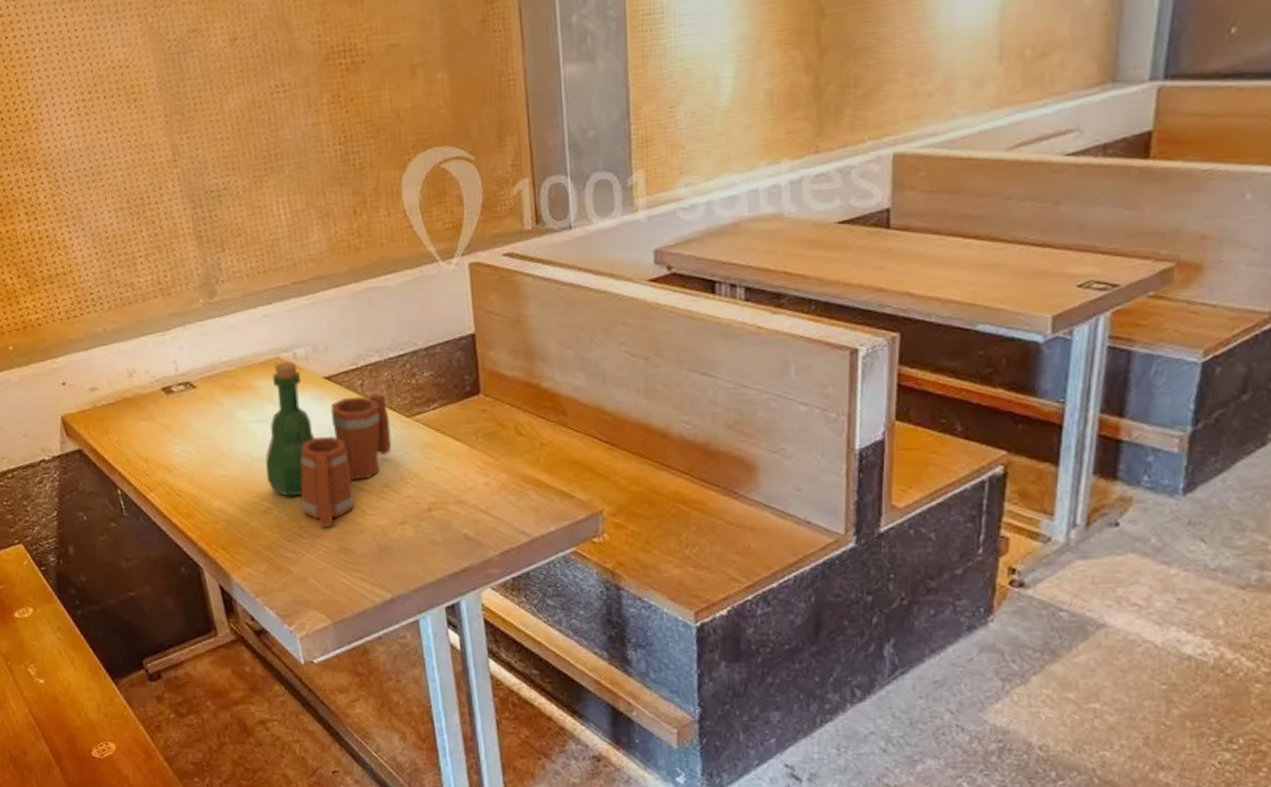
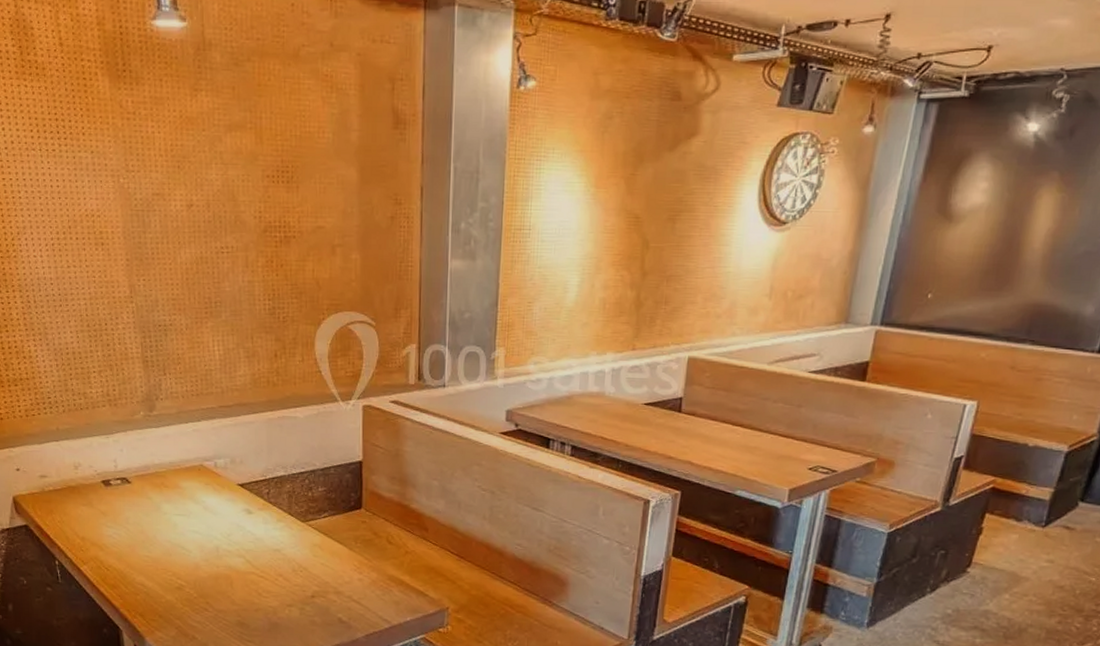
tavern set: present [265,361,392,527] -> none [183,468,288,605]

